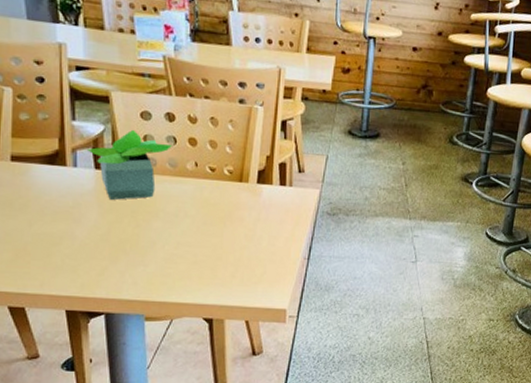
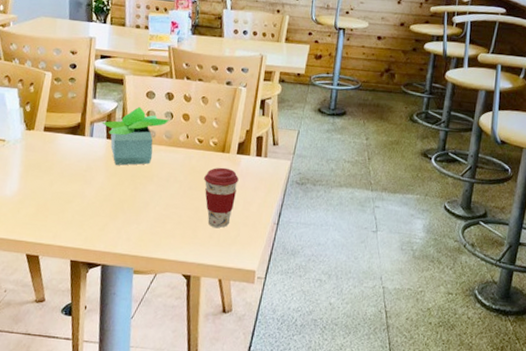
coffee cup: none [220,199,261,266] -> present [204,167,239,228]

